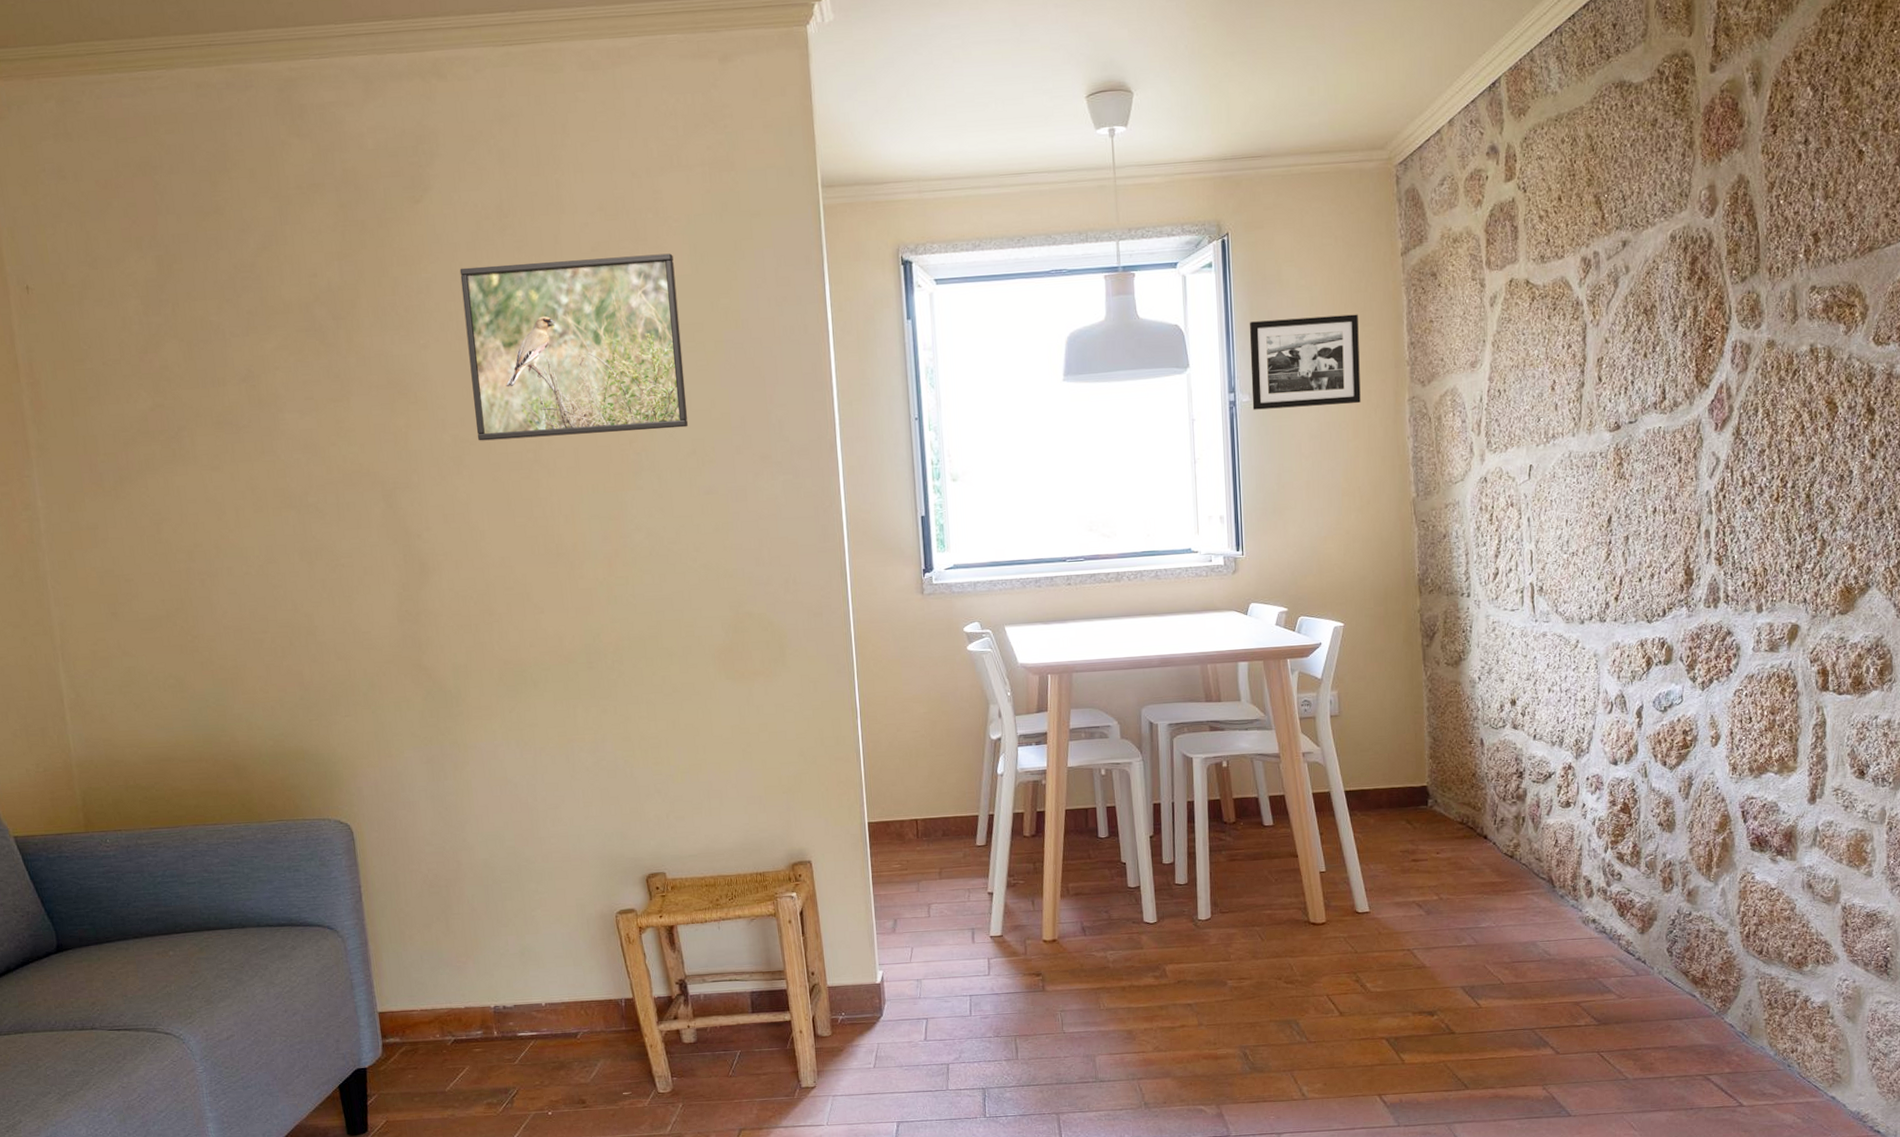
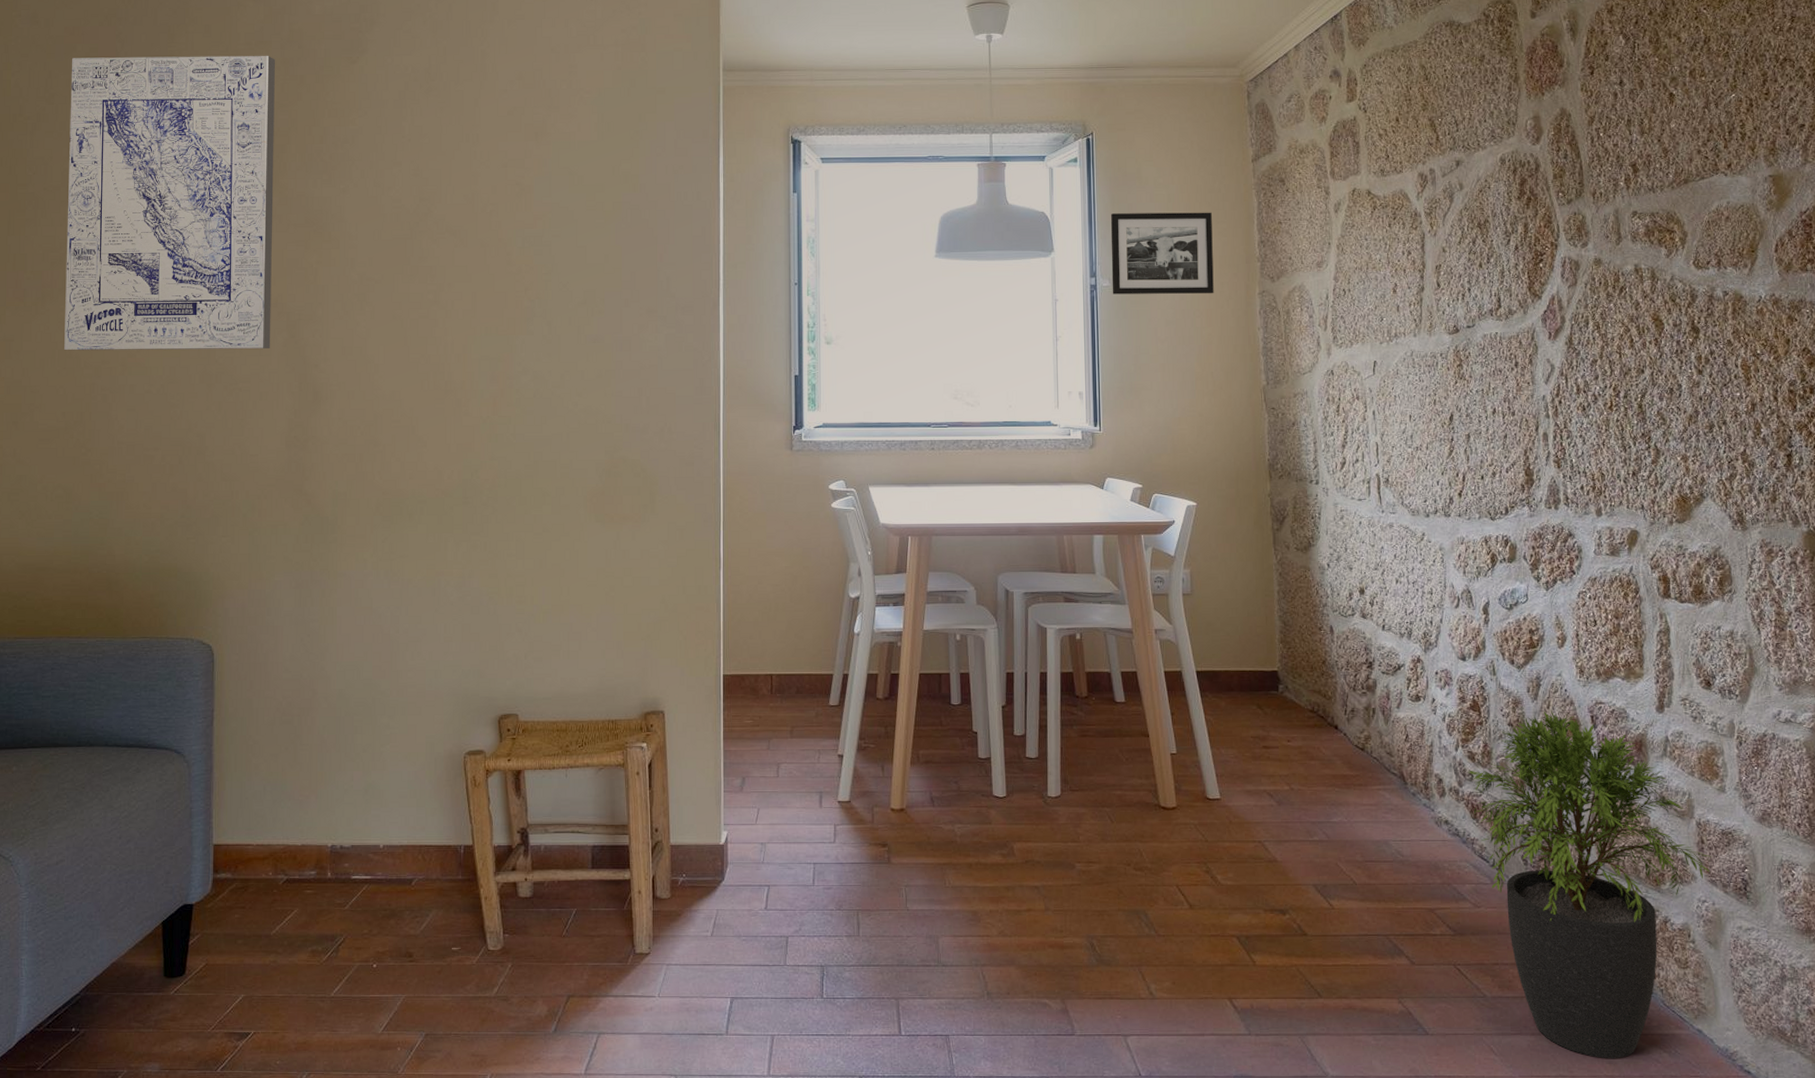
wall art: none [109,200,369,536] -> present [64,55,275,351]
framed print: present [459,253,689,441] -> none [382,121,582,280]
potted plant: none [1617,808,1856,1128] -> present [1468,711,1712,1058]

